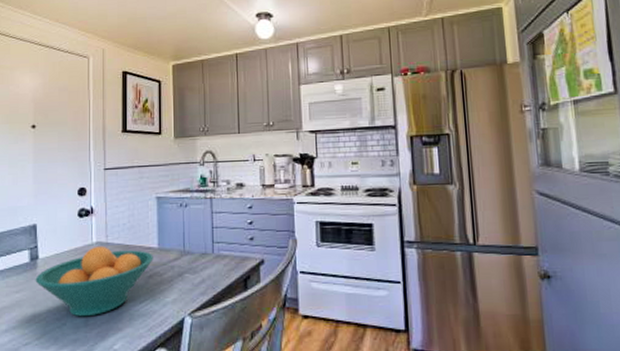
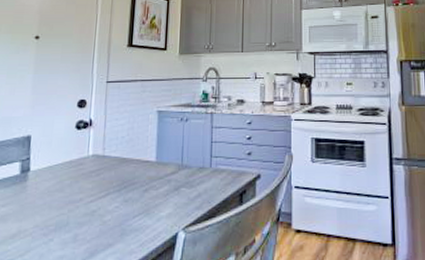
fruit bowl: present [35,246,153,317] -> none [24,158,151,232]

